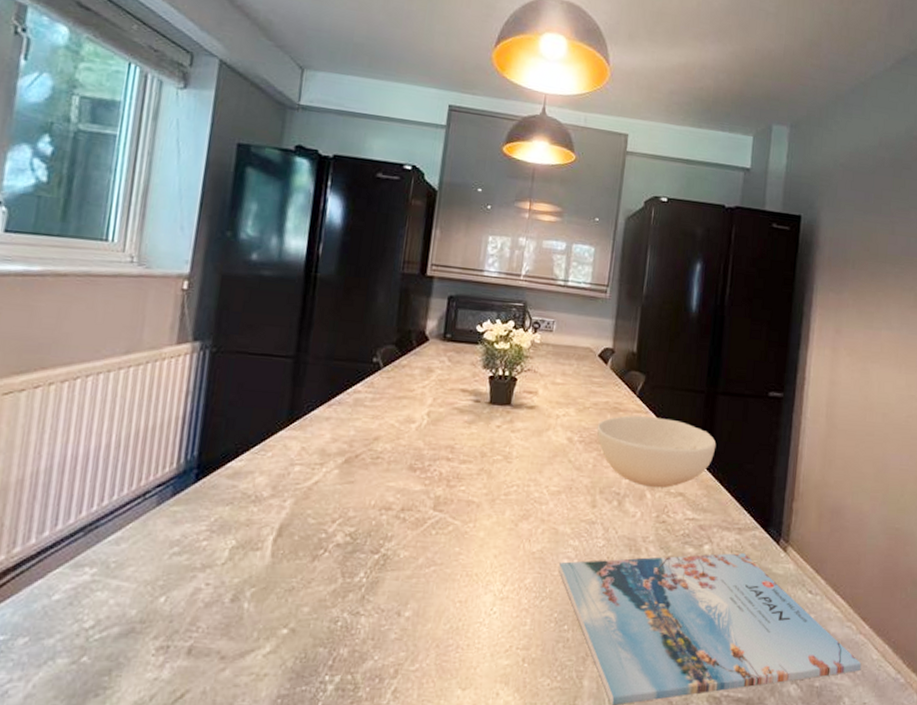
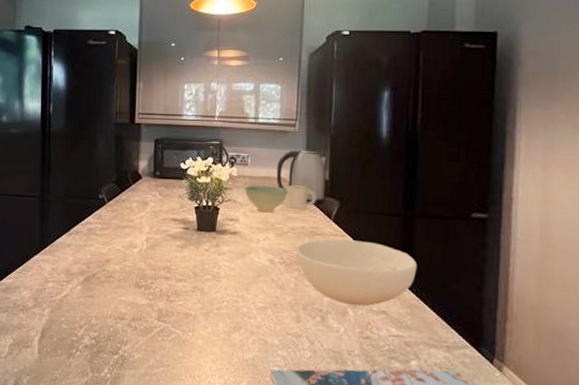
bowl: none [546,354,594,385] -> present [244,185,289,213]
kettle: none [582,317,636,379] -> present [276,149,326,205]
mug: none [589,356,622,384] -> present [284,185,316,210]

